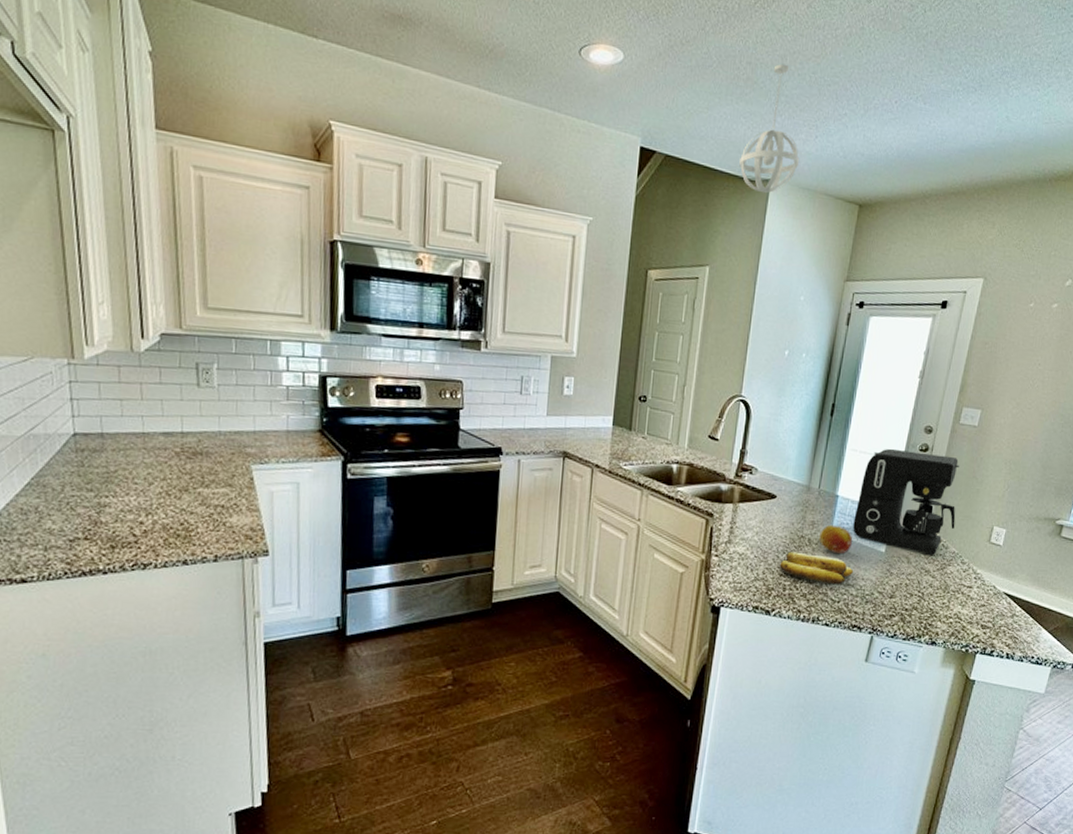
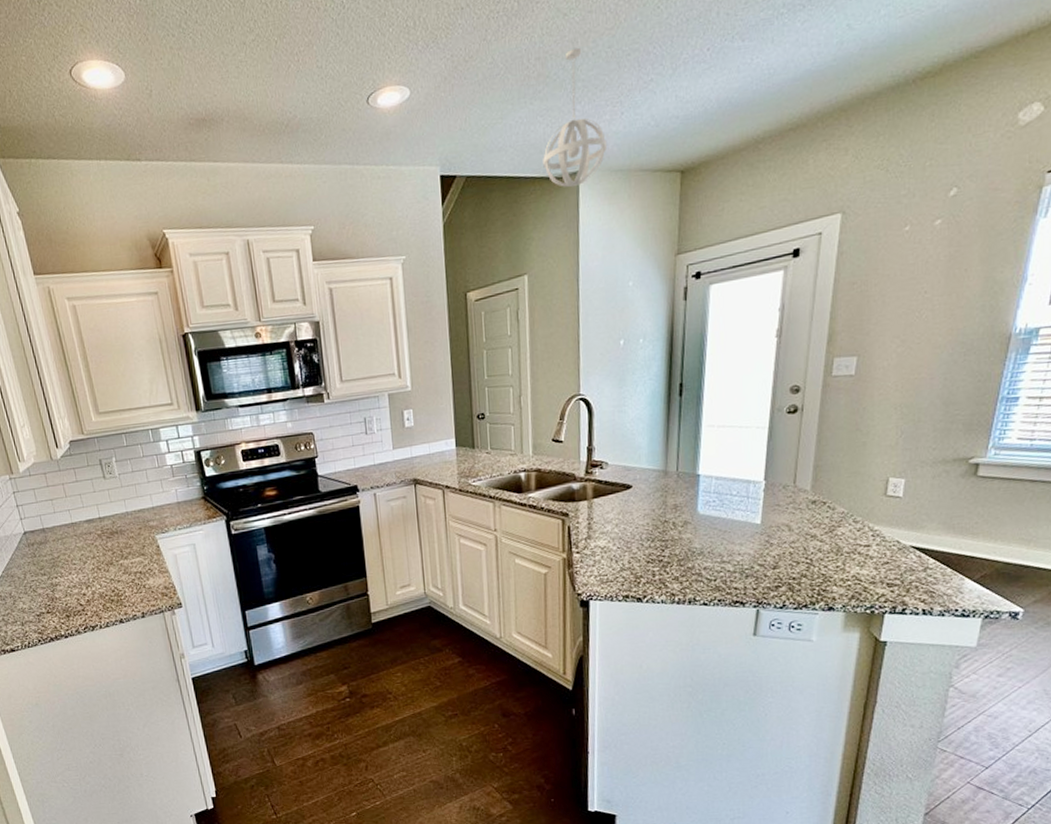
banana: present [779,551,854,585] -> none [645,537,728,564]
fruit: present [819,524,853,554] -> none [684,504,723,533]
coffee maker: present [853,448,959,555] -> none [720,412,840,520]

